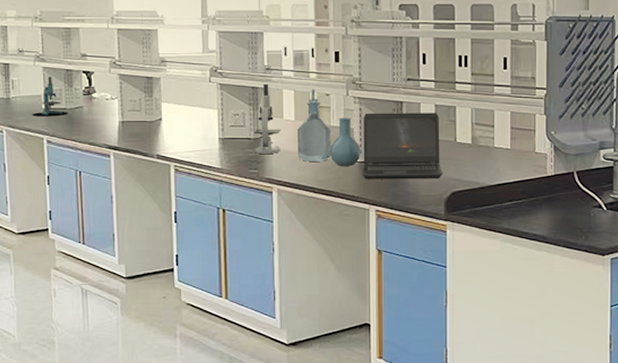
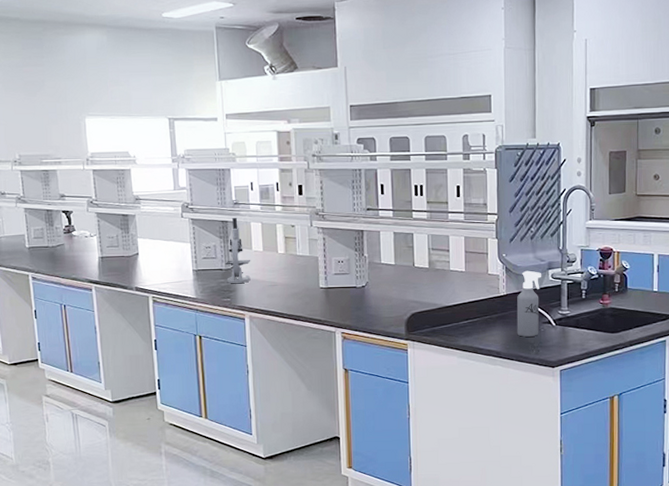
microscope: present [32,76,68,117] -> none [17,216,50,255]
bottle: present [296,89,331,161] -> none [265,221,299,289]
flask: present [329,117,361,166] -> none [296,246,326,292]
laptop computer: present [362,113,442,179] -> none [327,240,402,304]
spray bottle: none [565,150,593,221] -> present [516,270,542,337]

